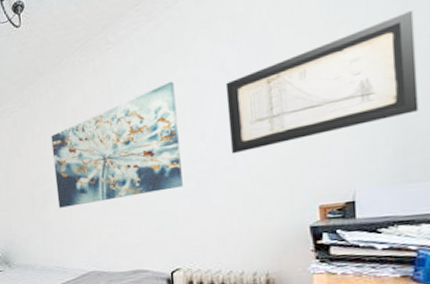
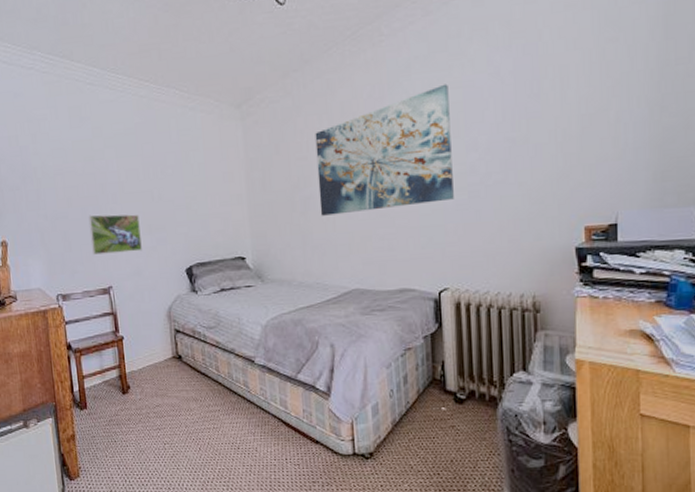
wall art: present [225,10,419,154] -> none [500,36,676,168]

